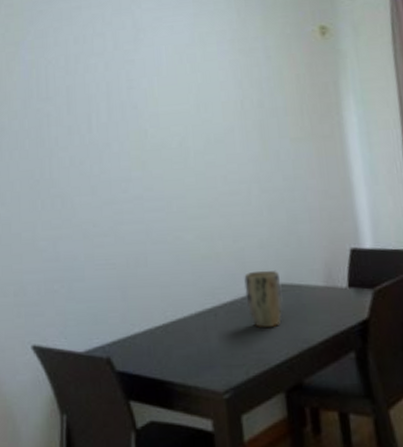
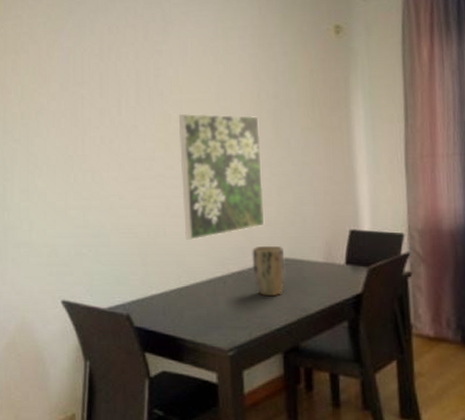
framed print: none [156,126,257,269] -> present [178,113,265,240]

